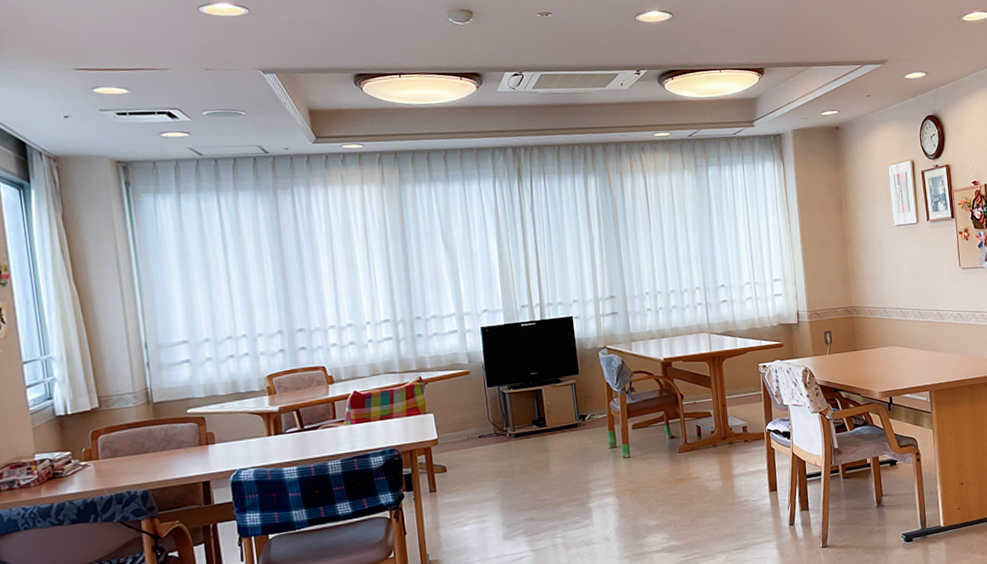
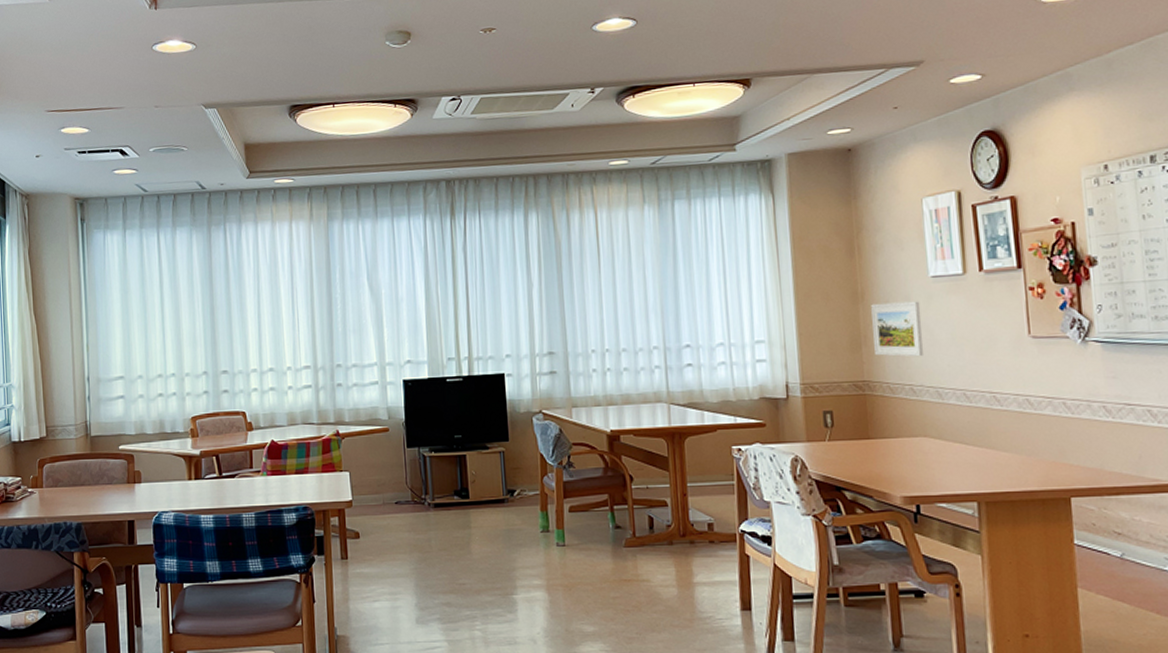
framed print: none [855,244,892,287] -> present [871,301,923,357]

